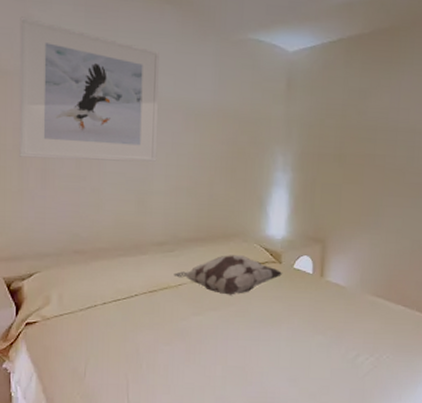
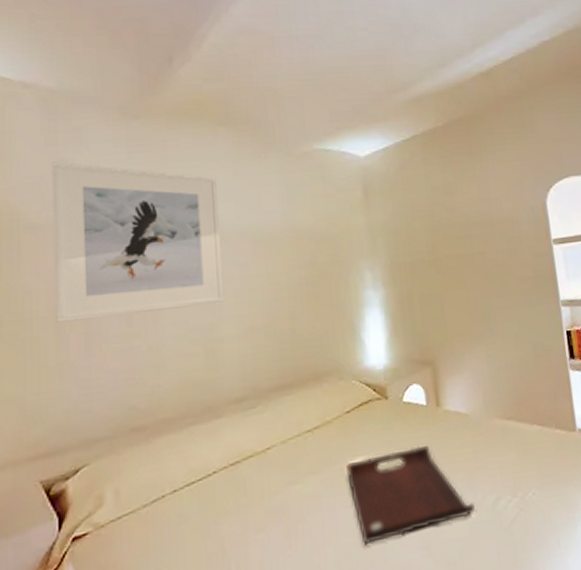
decorative pillow: present [173,255,283,295] -> none [259,397,392,451]
serving tray: none [240,304,339,369] -> present [346,446,476,544]

